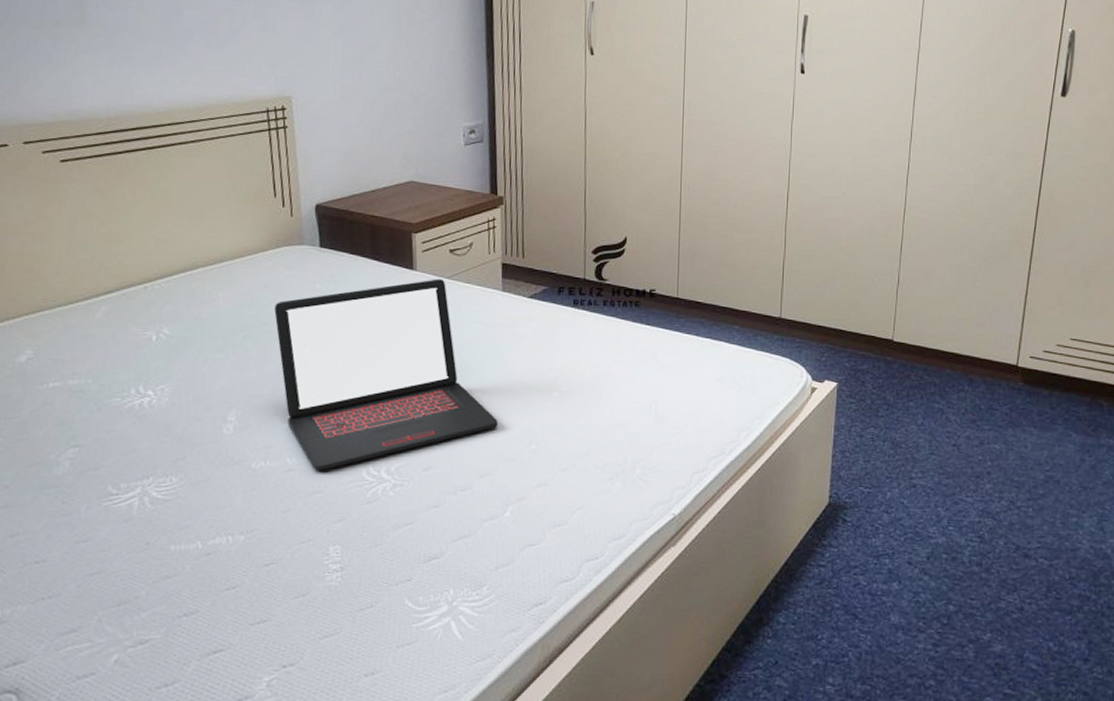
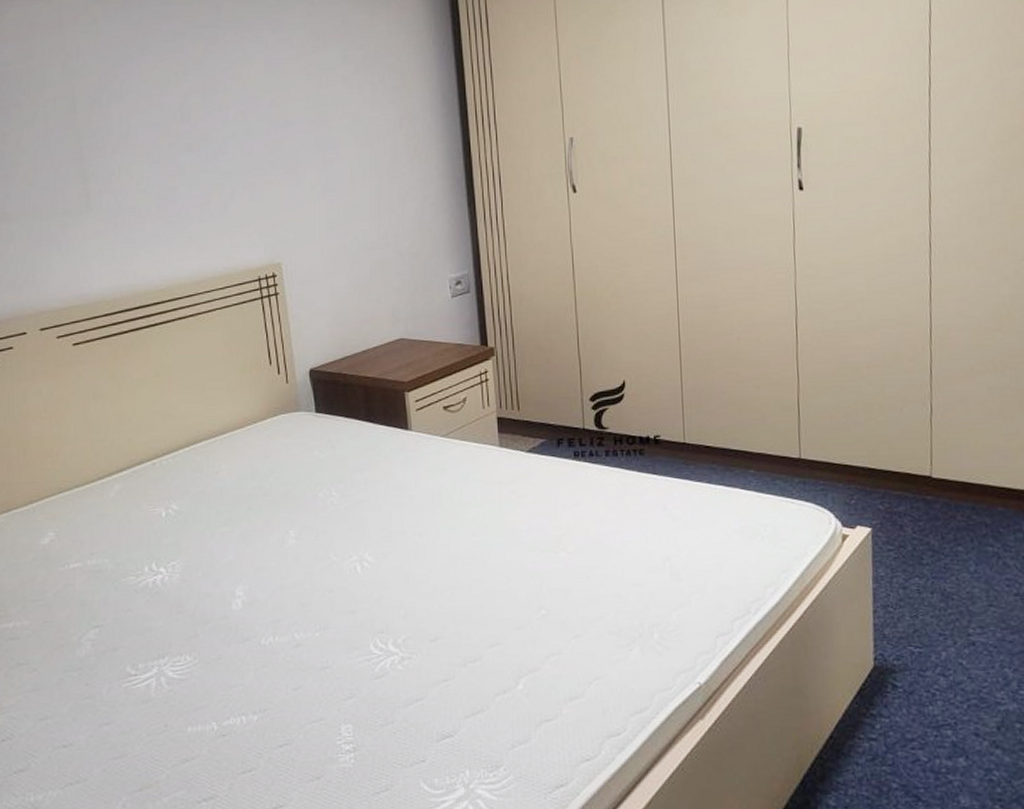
laptop: present [274,279,498,471] -> none [275,437,504,646]

